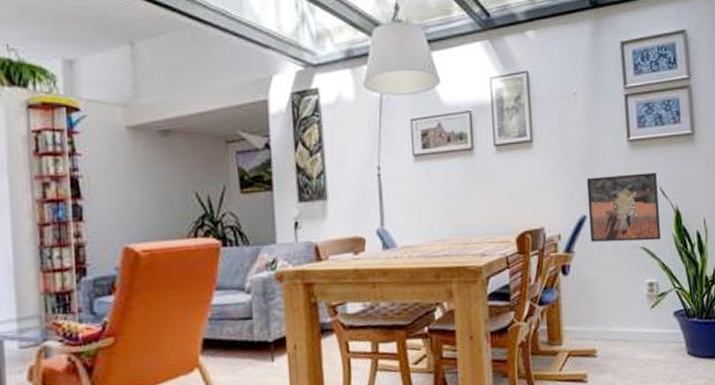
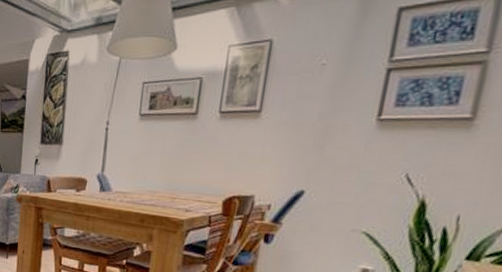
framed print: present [586,172,662,242] -> none [303,153,406,229]

